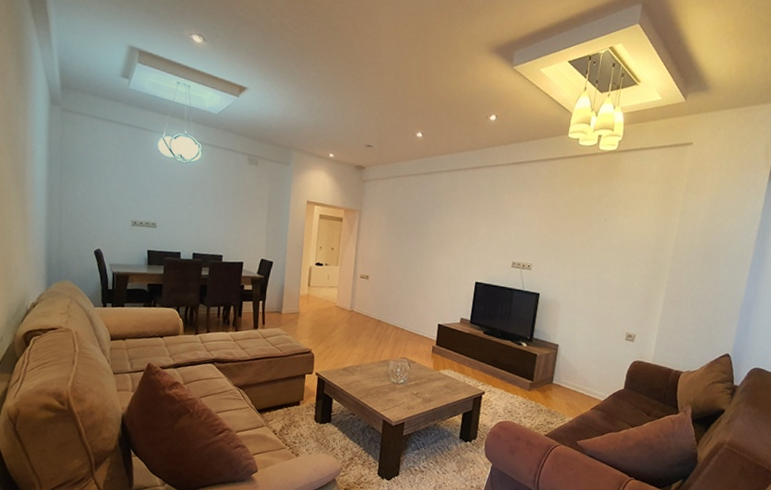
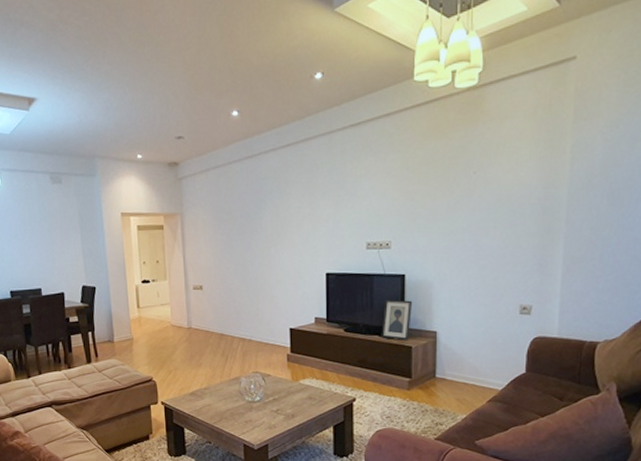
picture frame: none [513,312,543,349] -> present [381,299,413,340]

